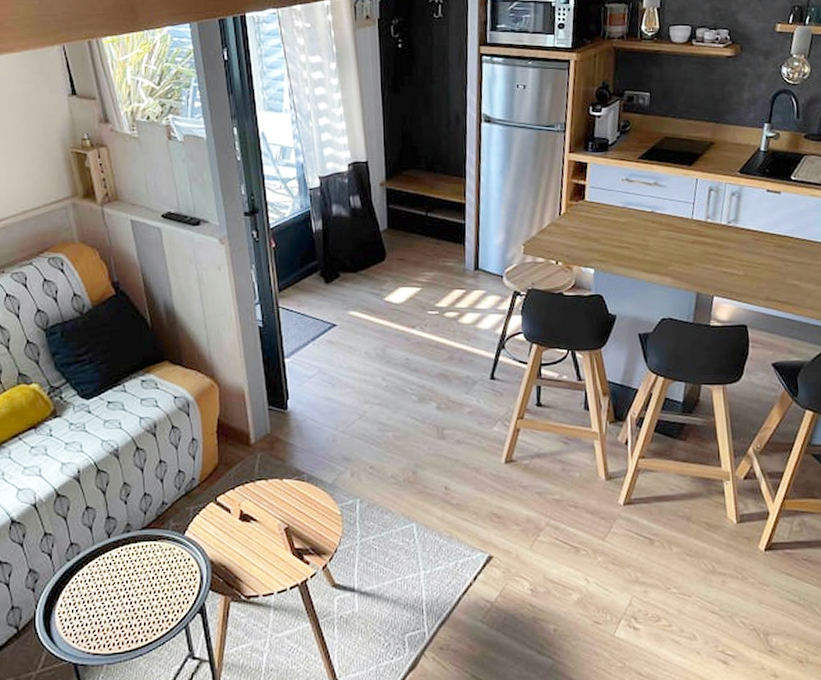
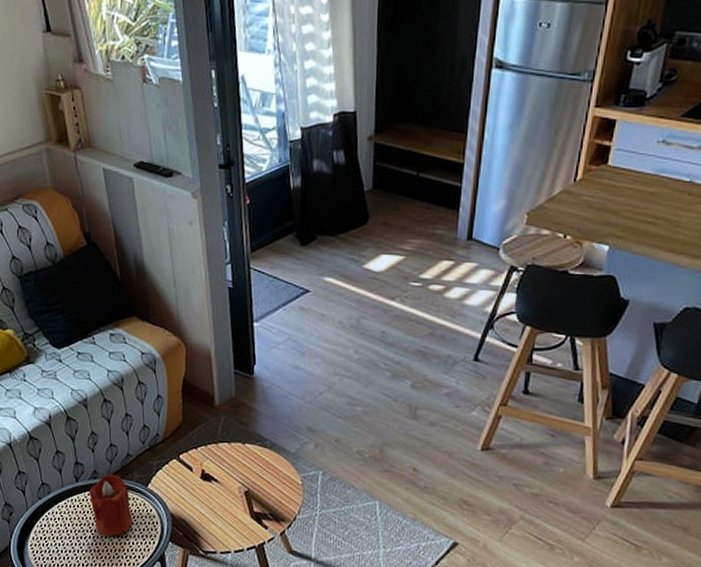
candle: none [122,525,170,593] -> present [89,474,133,537]

